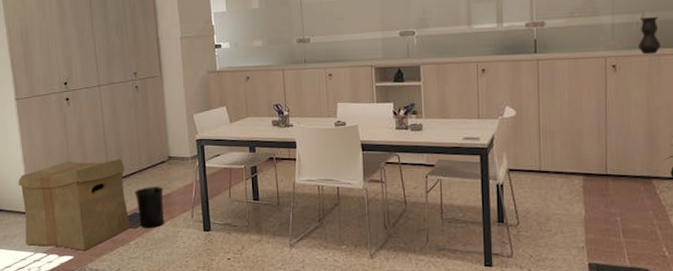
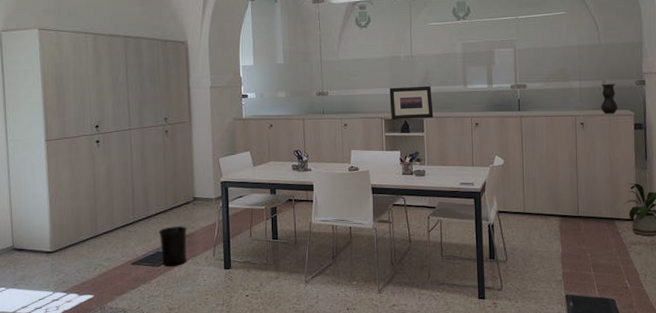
cardboard box: present [18,158,131,251] -> none [41,199,153,289]
picture frame: none [380,27,432,67] -> present [389,86,434,119]

